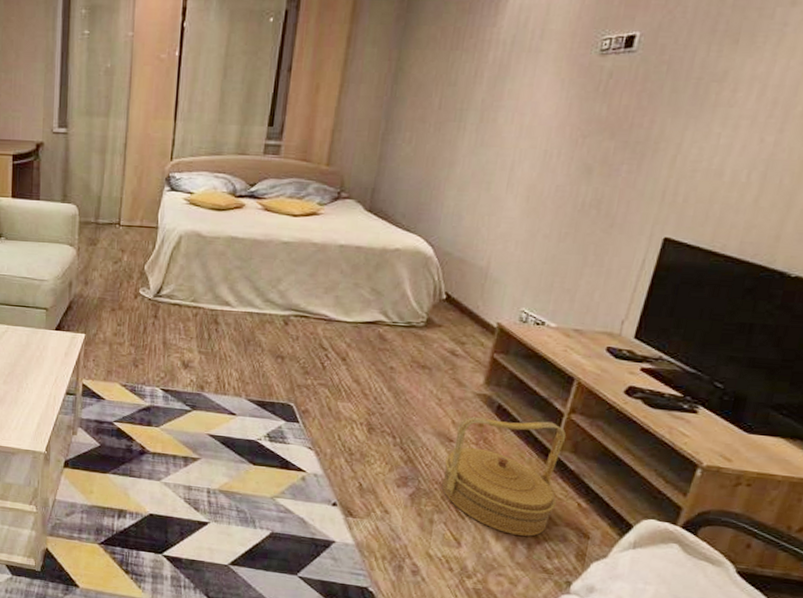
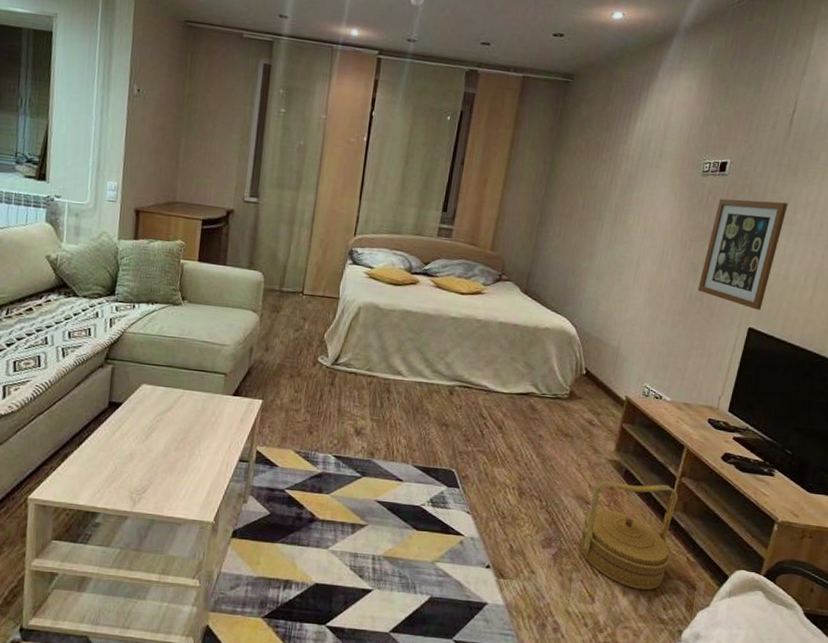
wall art: none [593,79,725,216] -> present [697,198,788,310]

